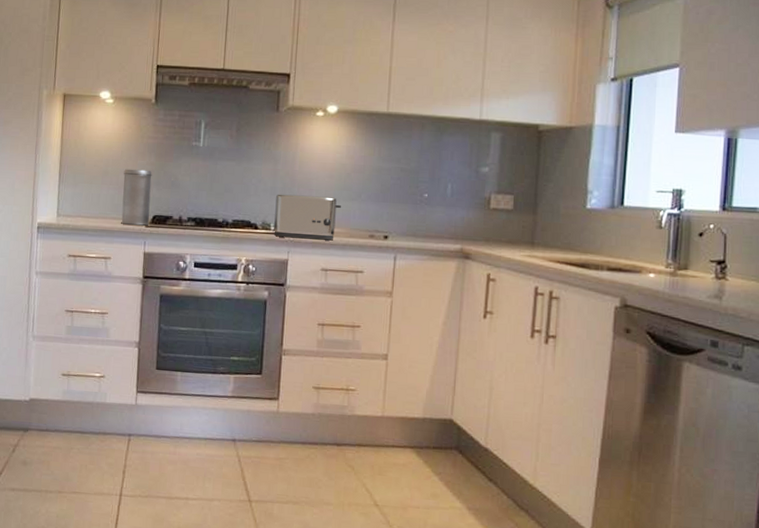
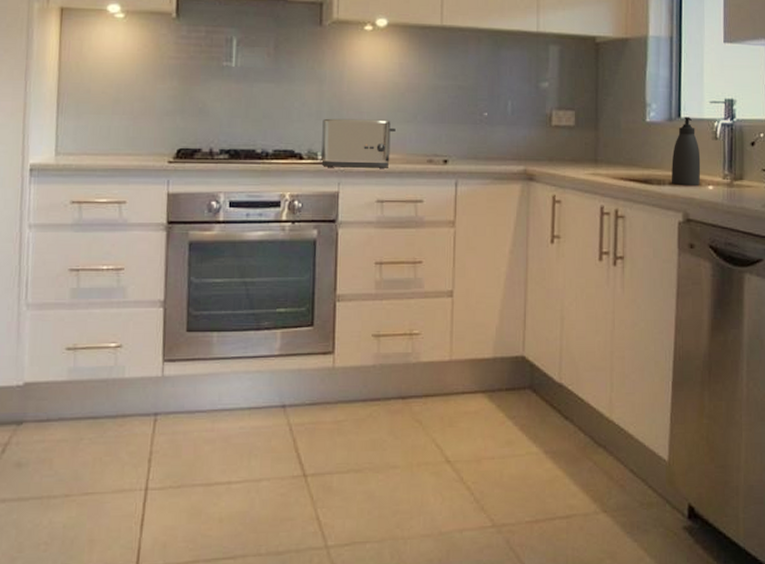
canister: present [121,169,152,226] -> none [138,95,175,162]
soap dispenser: none [609,205,643,274] -> present [671,117,701,186]

